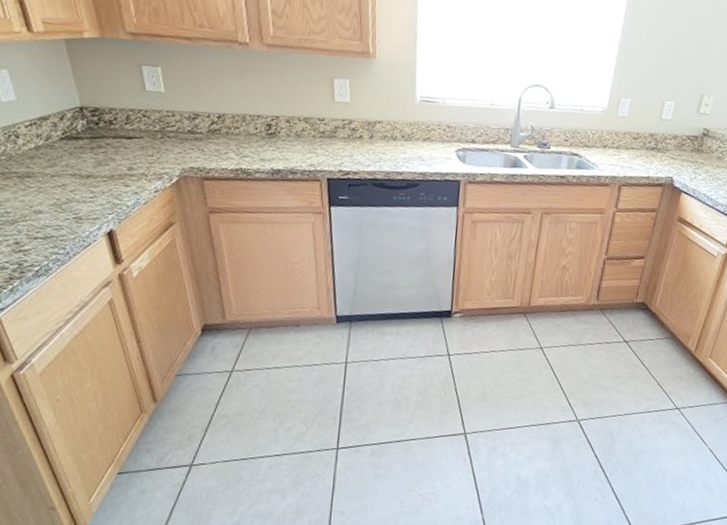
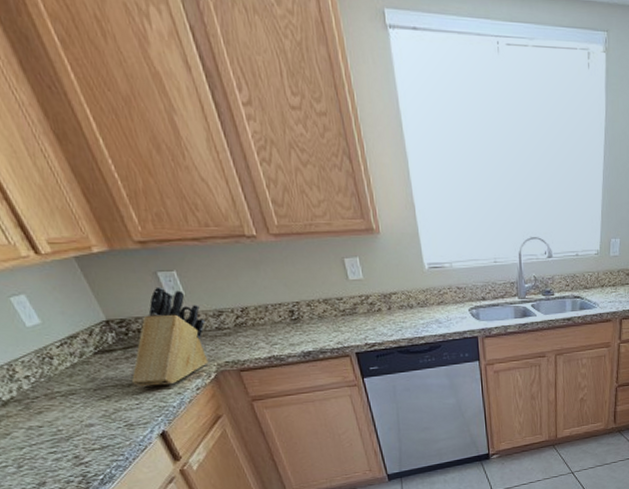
knife block: none [91,80,179,183] -> present [131,286,209,387]

